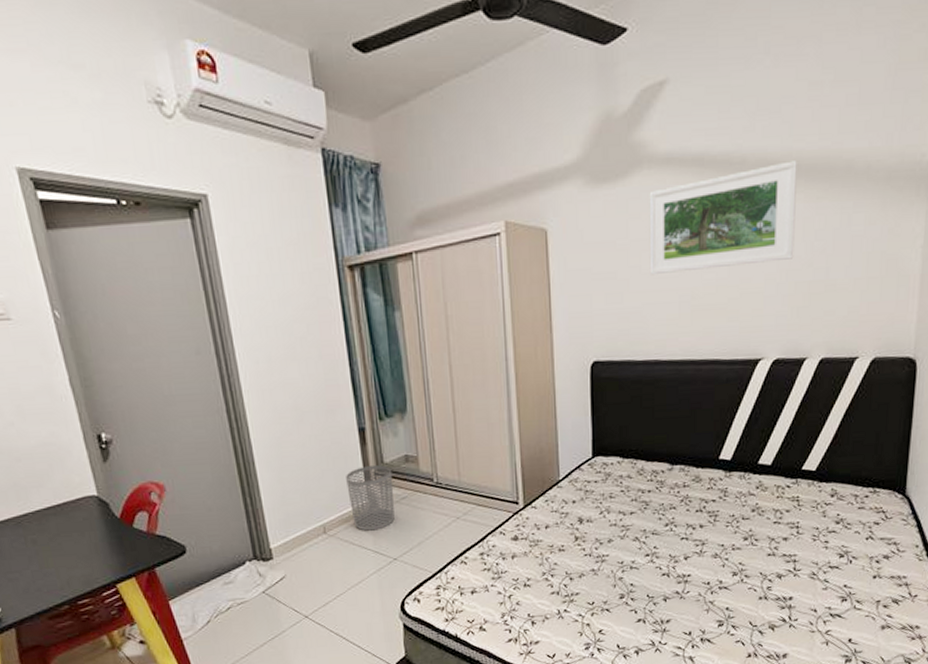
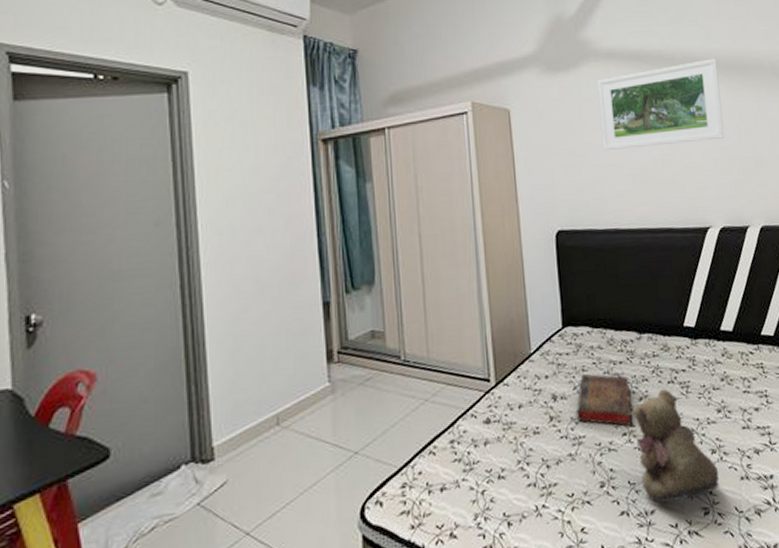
waste bin: present [346,465,395,531] -> none [306,342,358,420]
book: none [600,500,657,549] -> present [575,373,633,427]
teddy bear: none [657,516,738,614] -> present [632,388,720,503]

